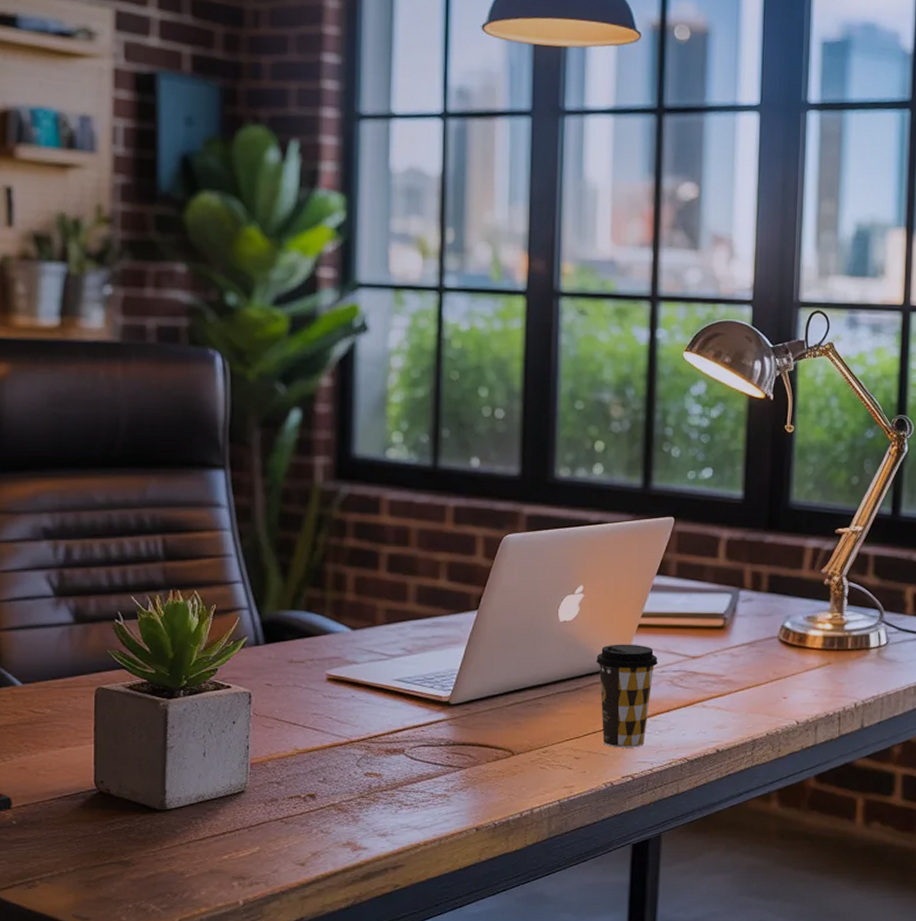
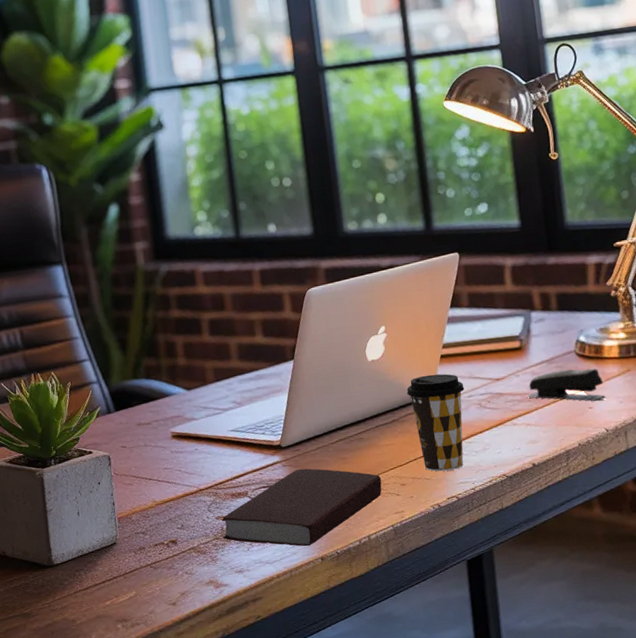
book: none [369,729,554,814] -> present [221,468,382,547]
stapler: none [723,655,802,691] -> present [528,368,606,401]

